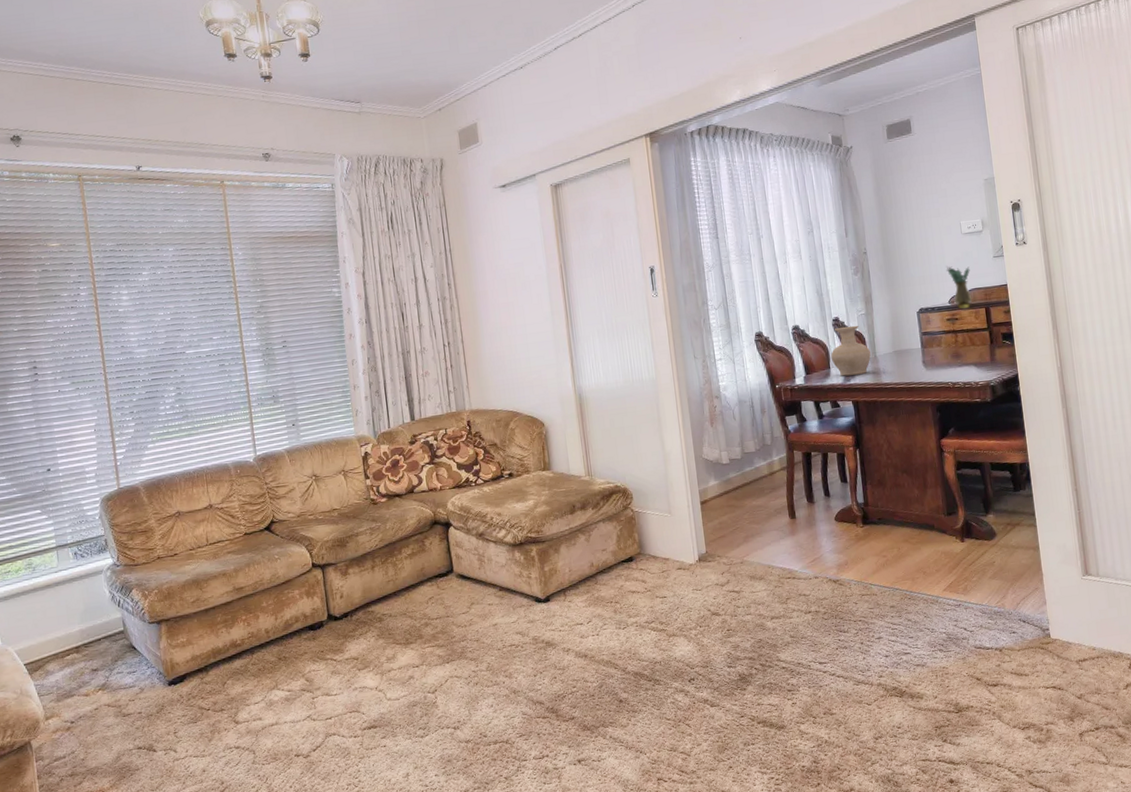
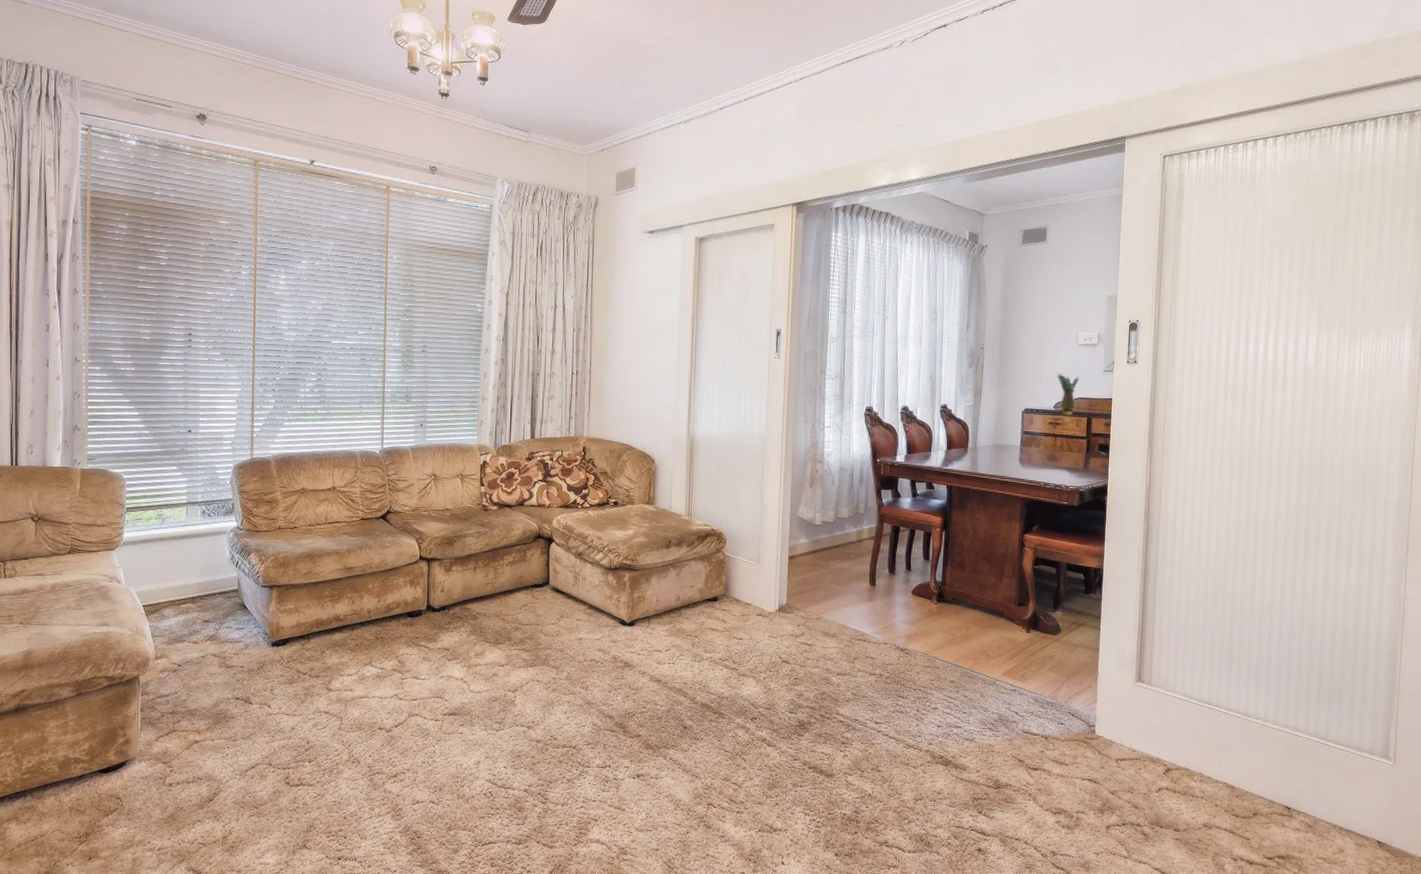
vase: present [831,325,871,376] -> none [934,414,972,461]

